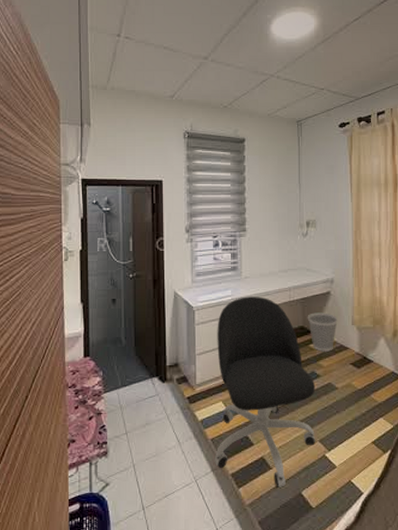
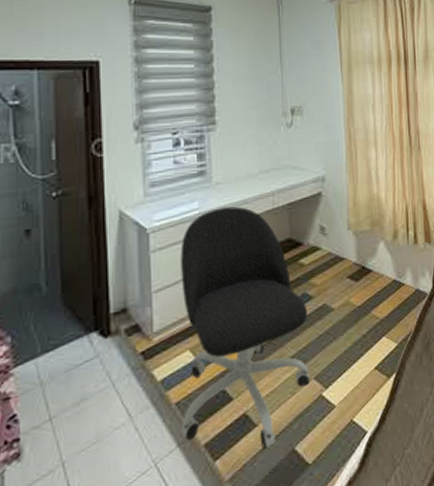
wastebasket: present [307,312,338,352] -> none [295,218,331,267]

